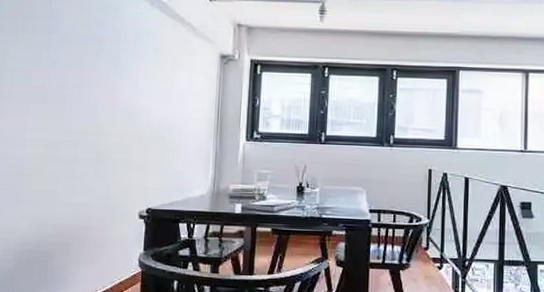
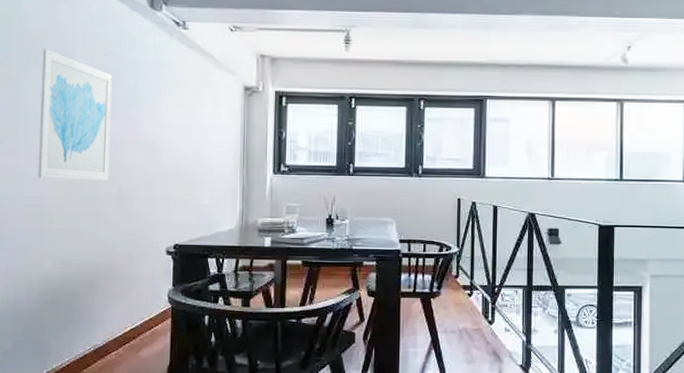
wall art: none [20,16,96,144] -> present [38,49,113,180]

